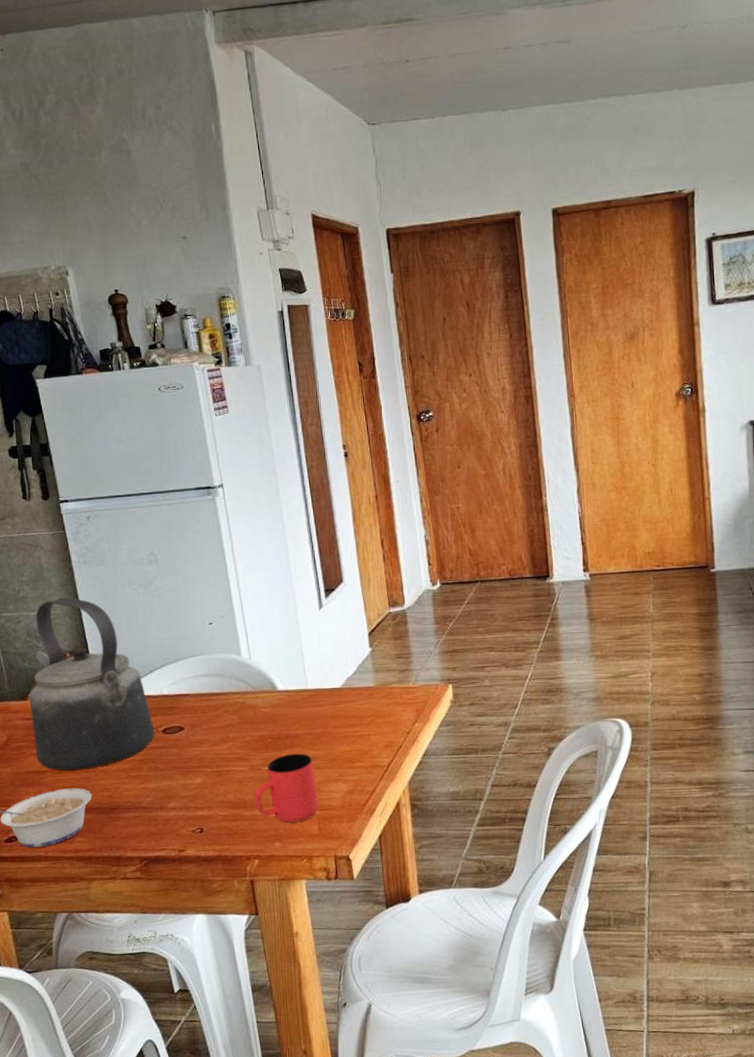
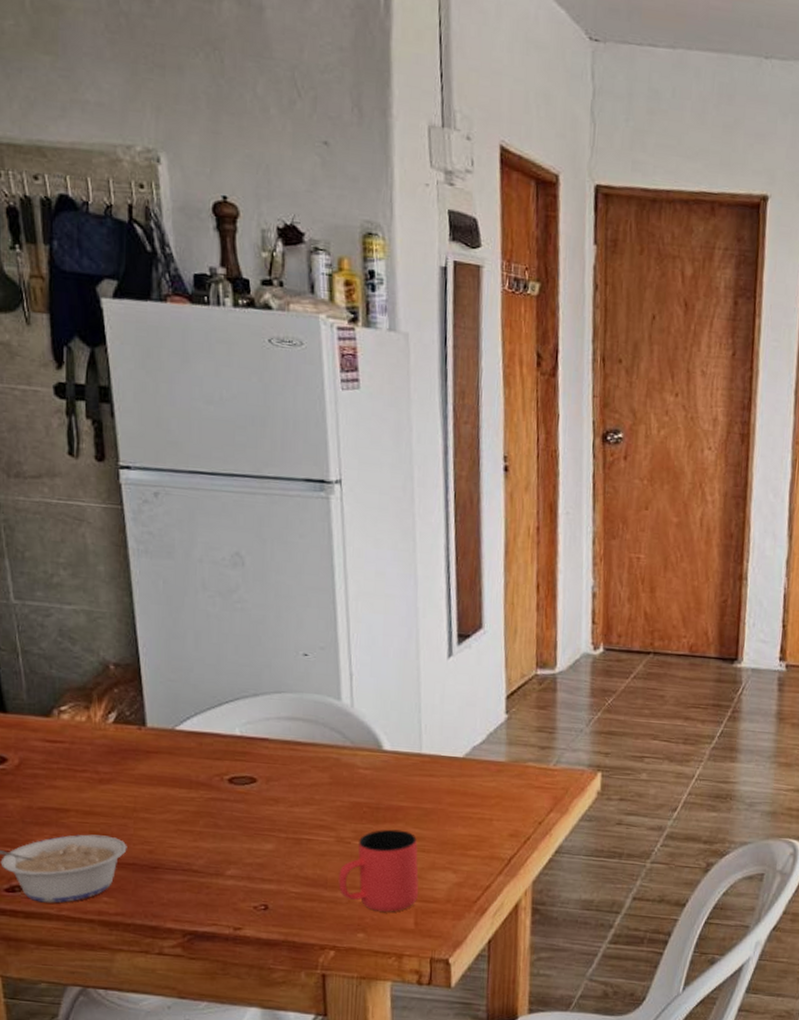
kettle: present [29,597,155,771] -> none [53,592,218,814]

